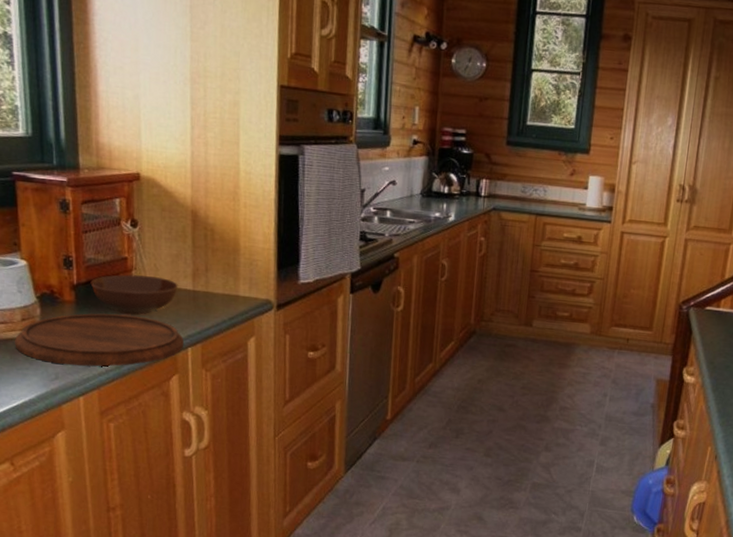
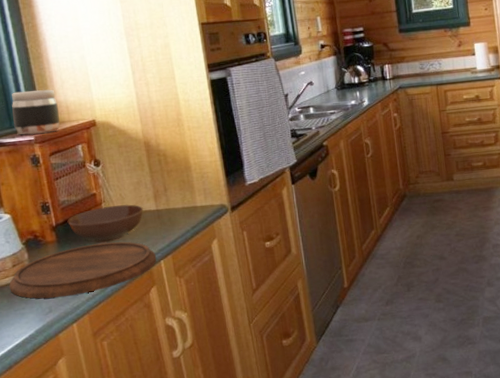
jar: none [46,121,100,178] -> present [12,89,60,135]

